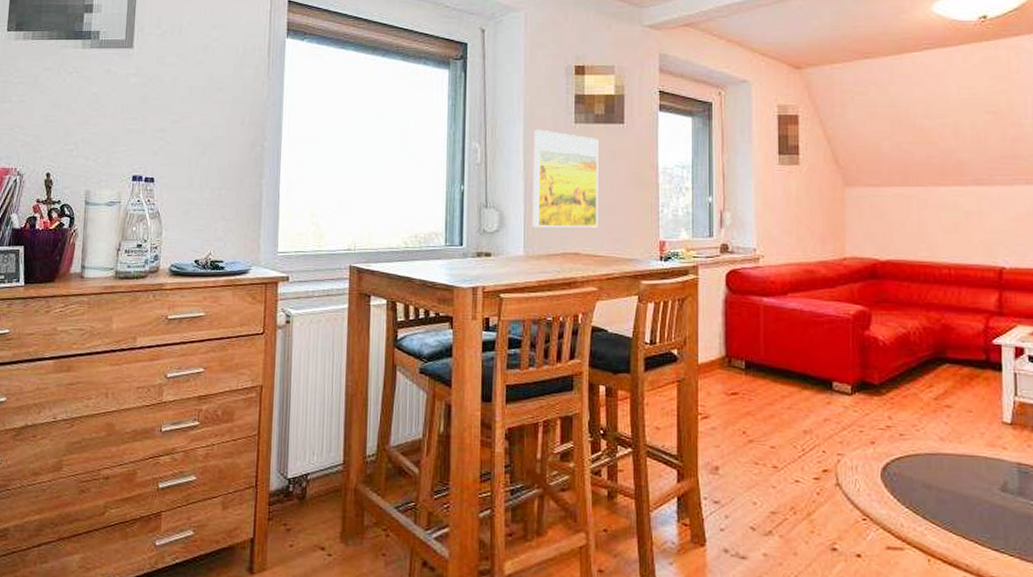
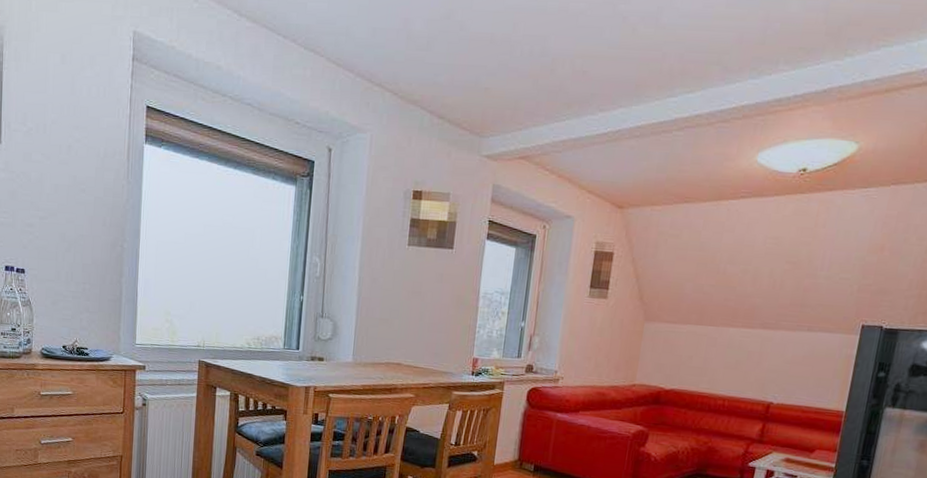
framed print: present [532,129,599,228] -> none [362,249,428,343]

